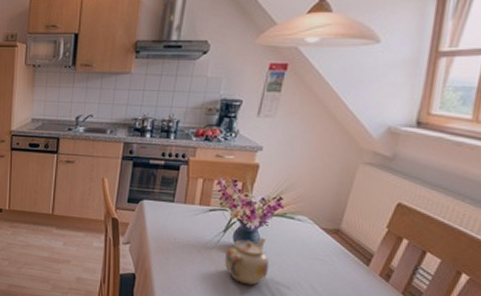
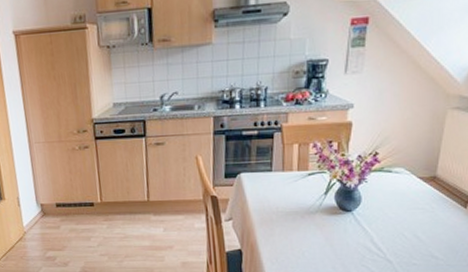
teapot: present [224,237,270,286] -> none [328,194,373,244]

